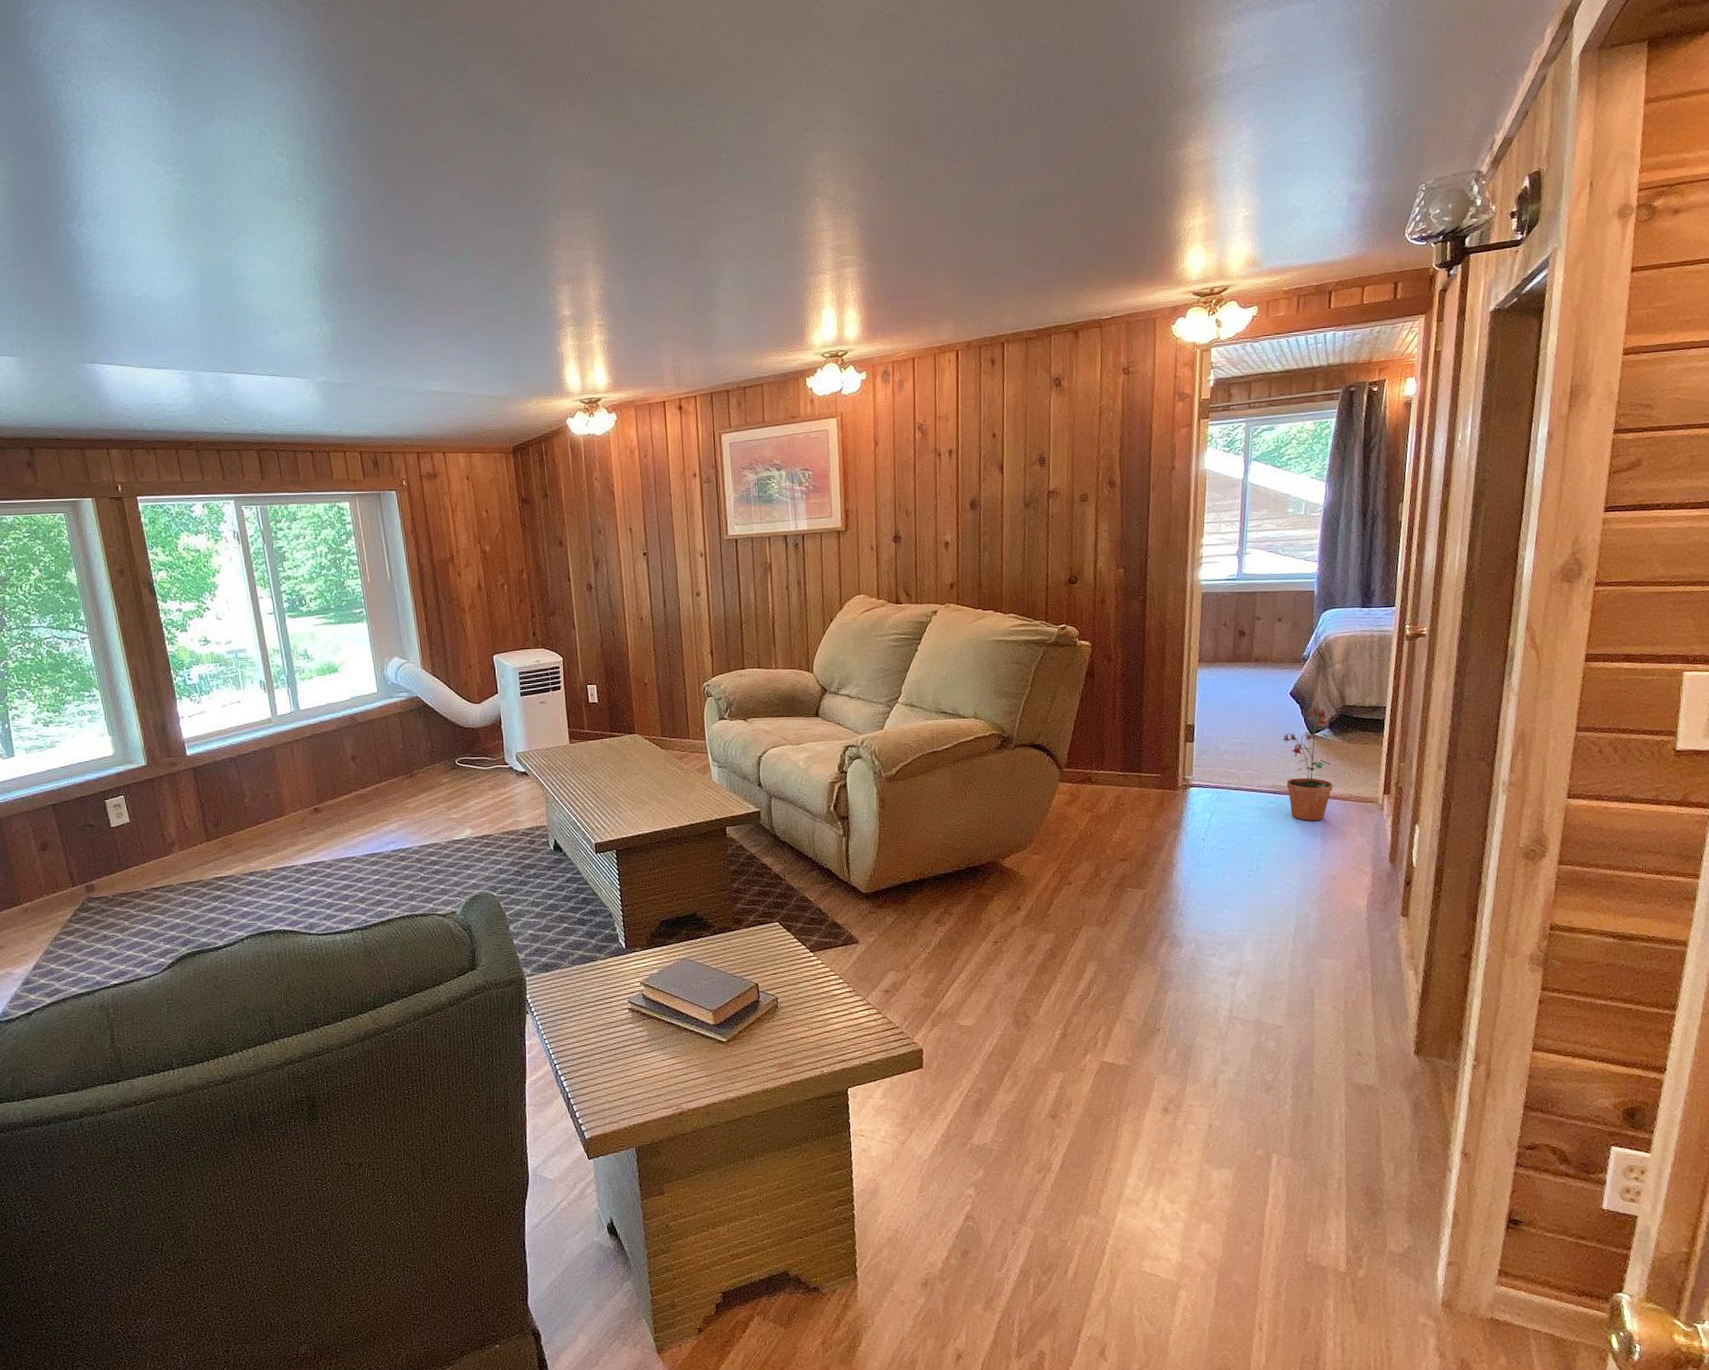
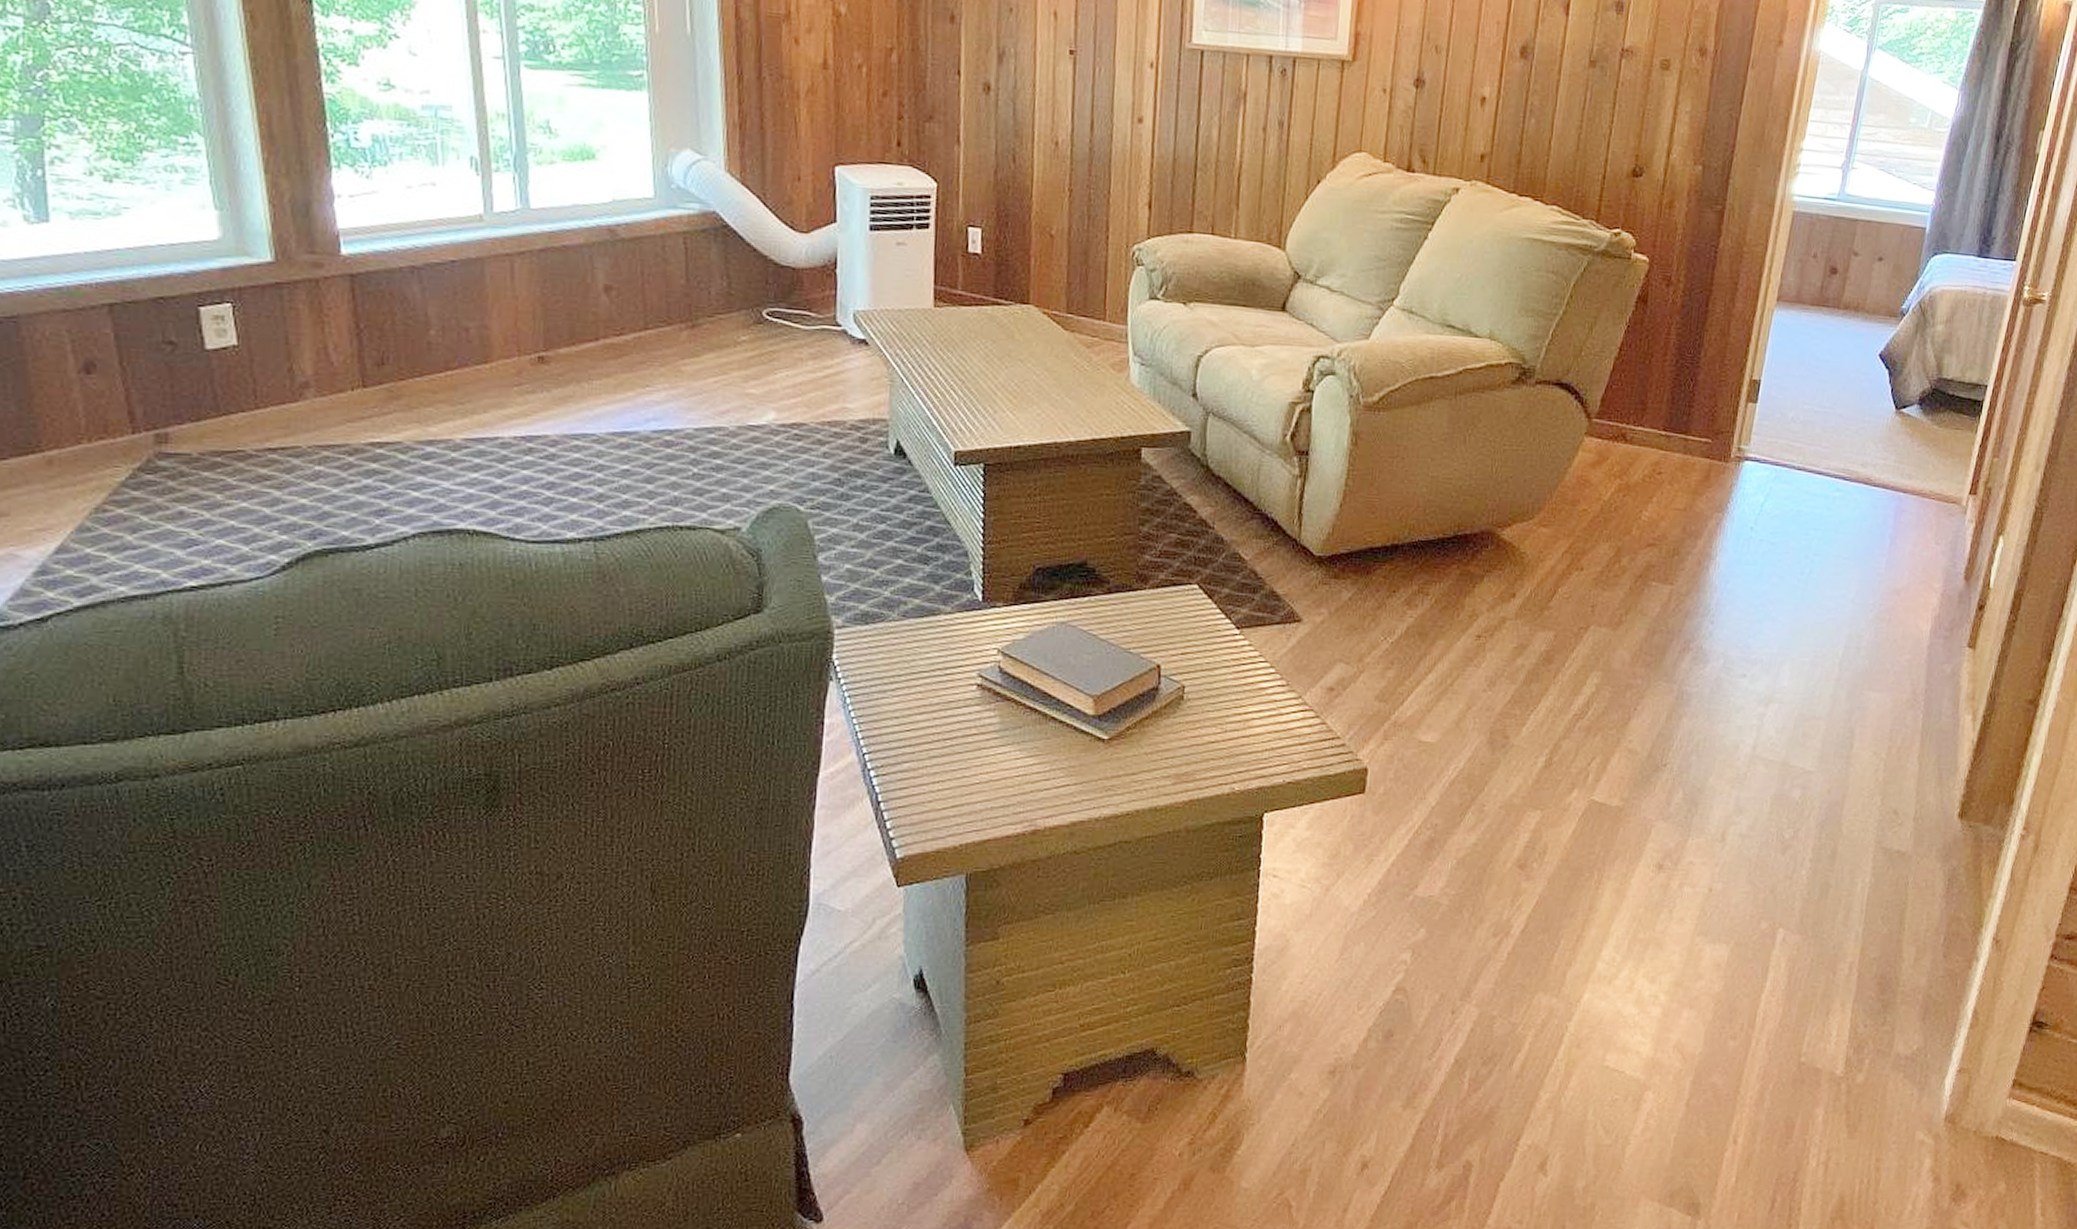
potted plant: present [1282,707,1333,821] -> none [1858,376,1921,519]

